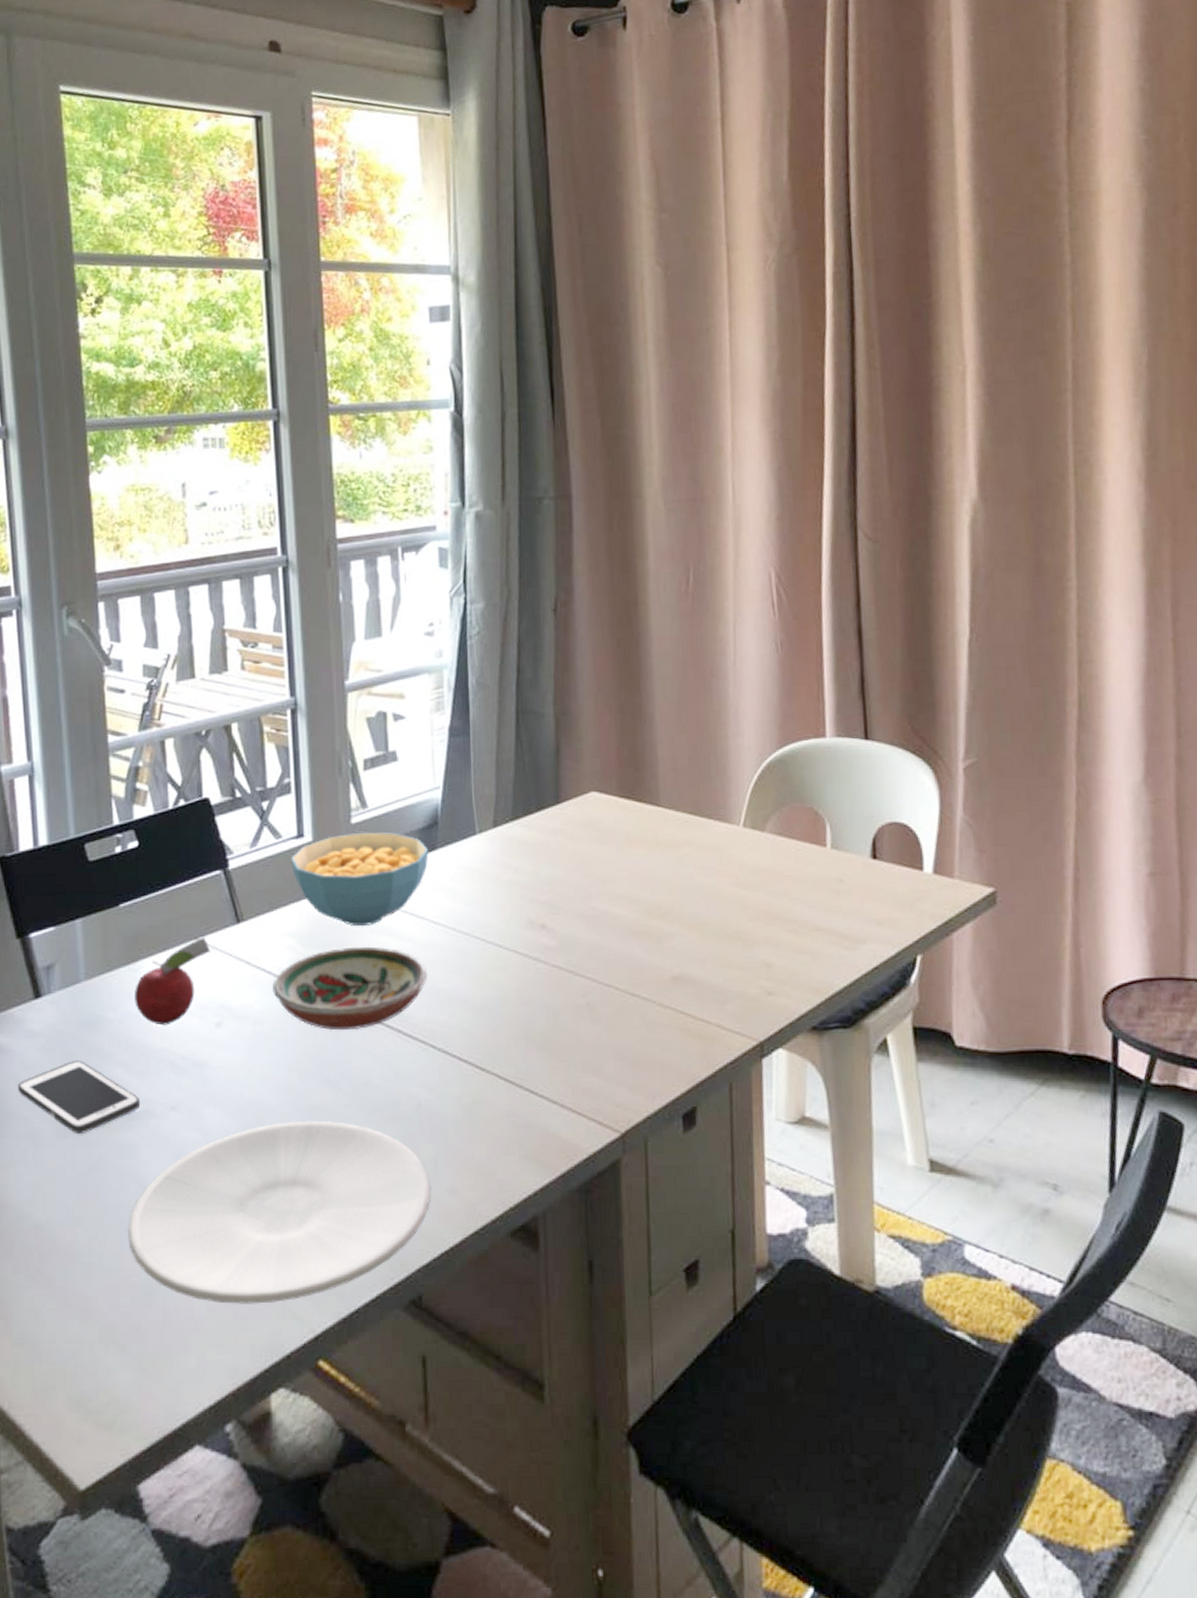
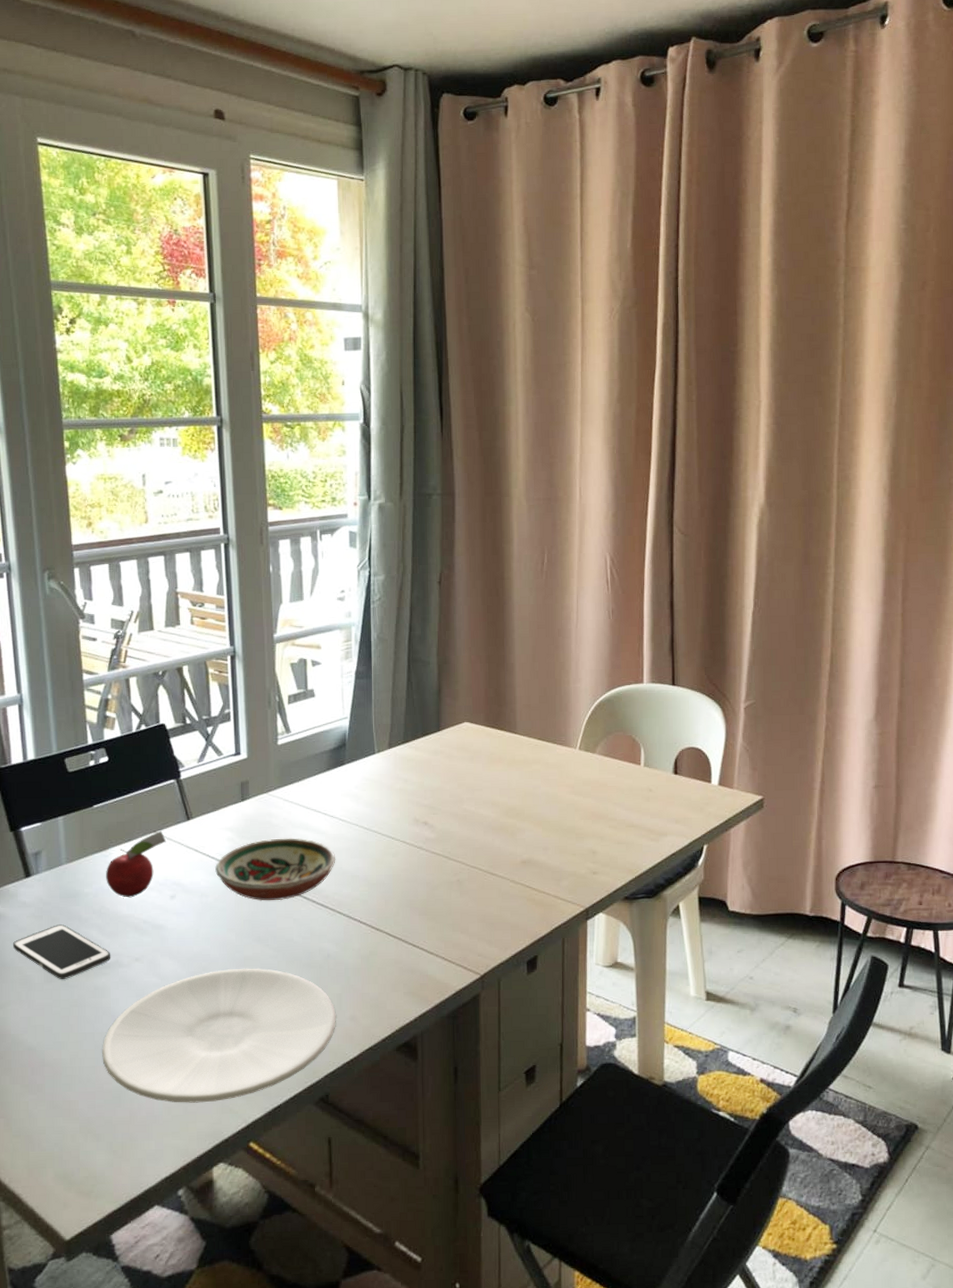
cereal bowl: present [291,831,429,927] -> none [230,751,338,823]

